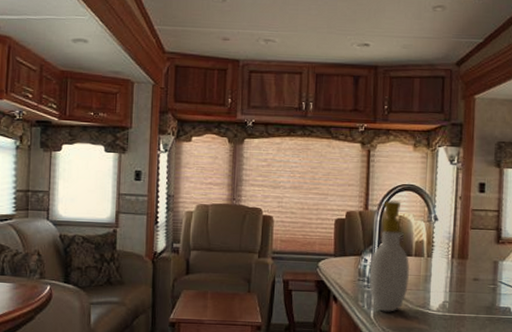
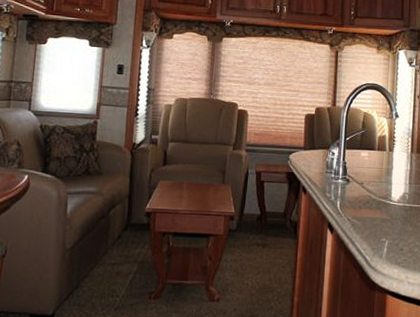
soap bottle: present [369,200,410,312] -> none [335,98,374,203]

